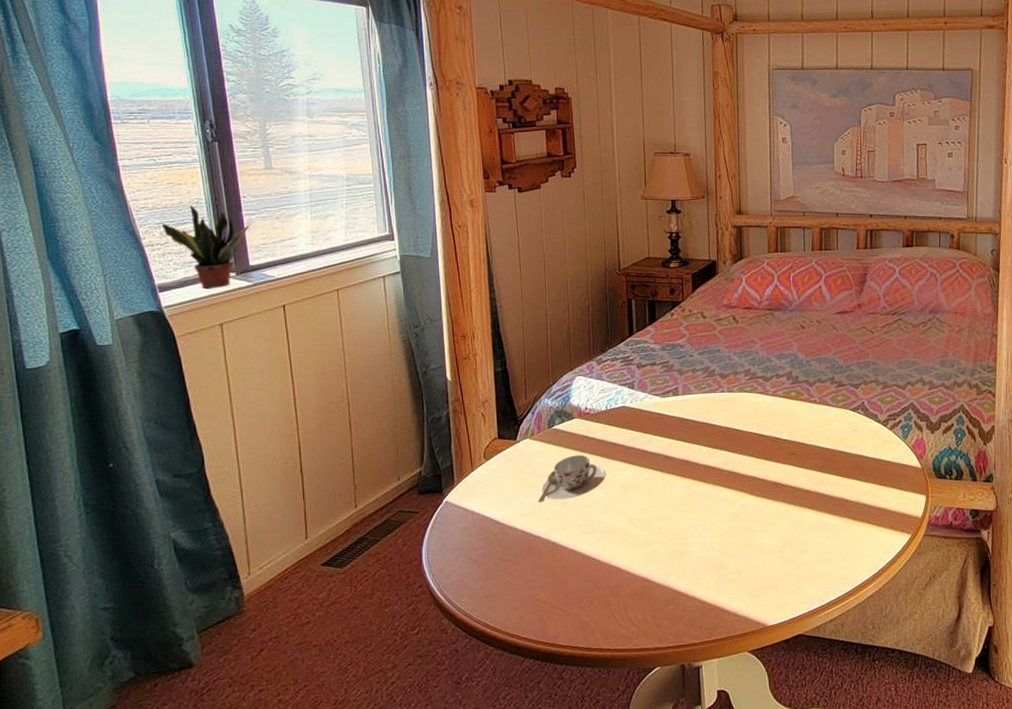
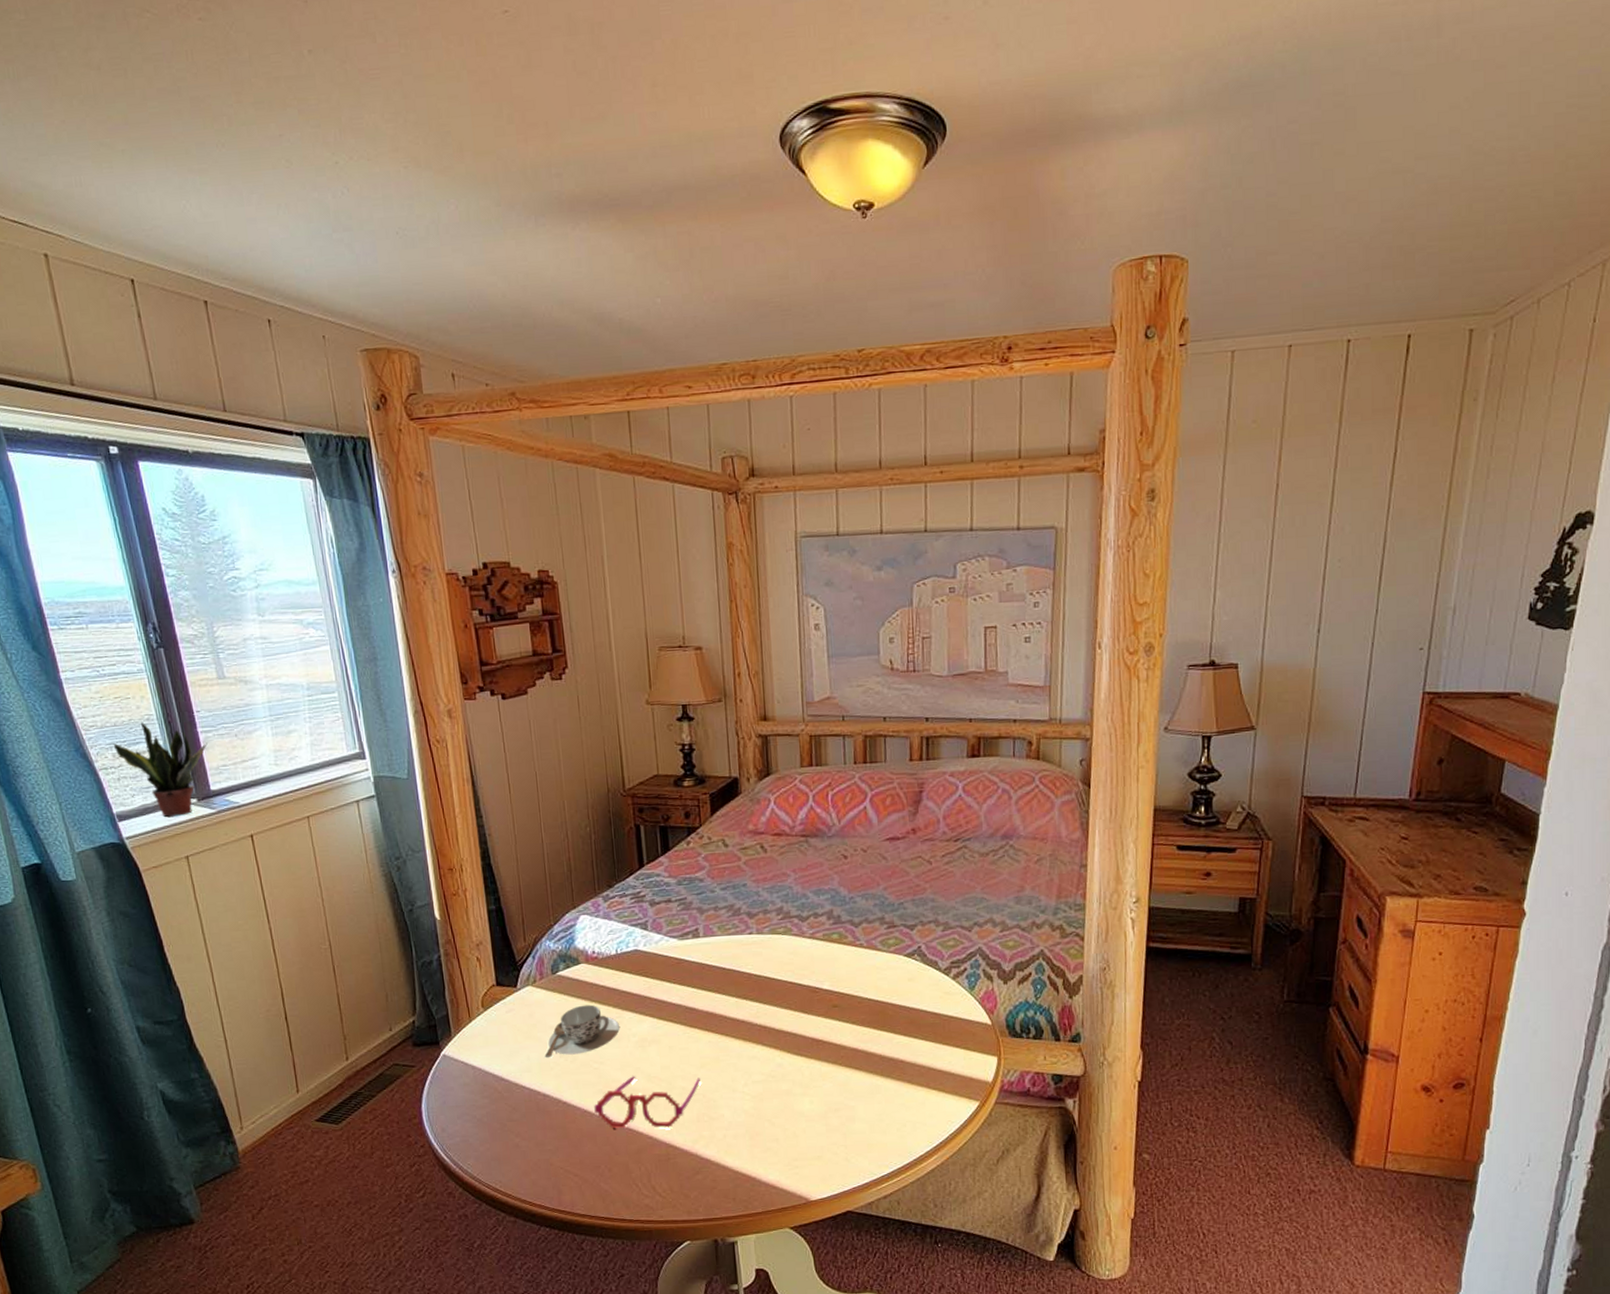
spectacles: none [580,517,675,566] -> present [594,1076,700,1129]

